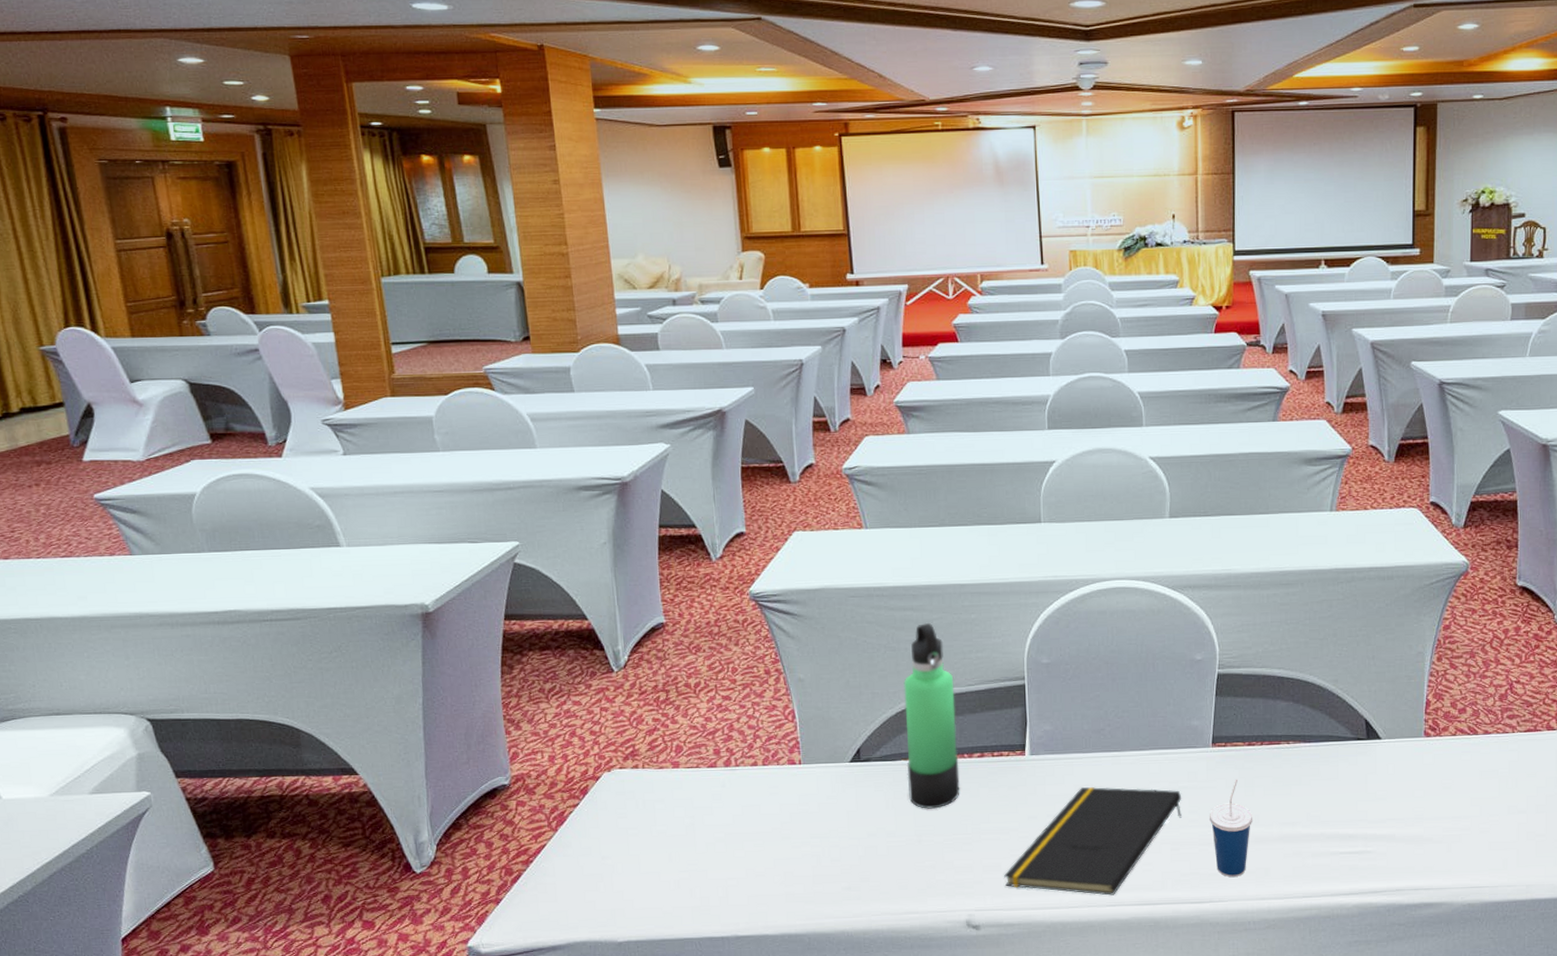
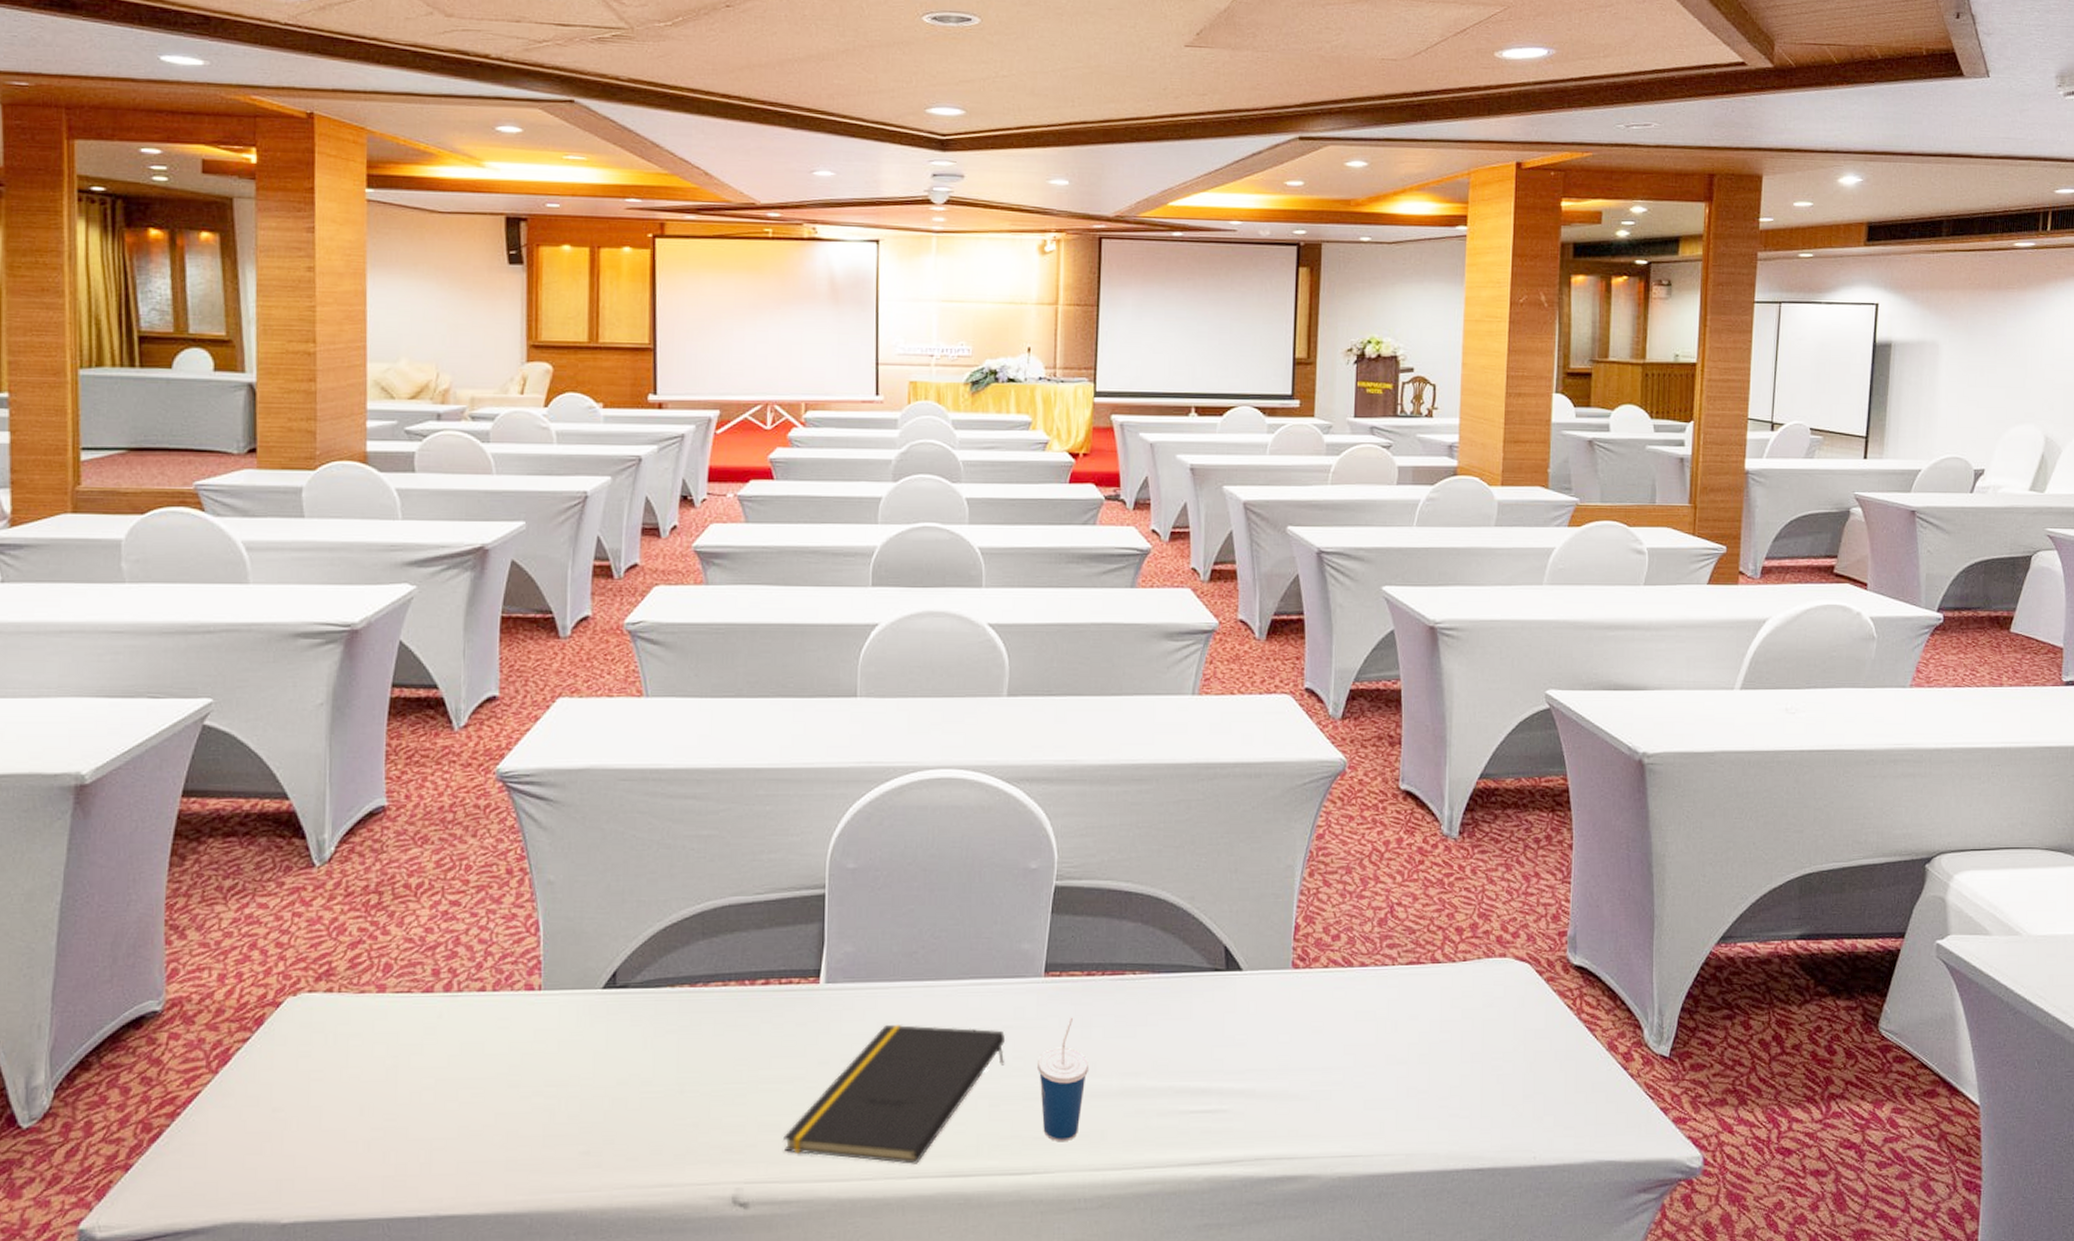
thermos bottle: present [903,622,960,809] -> none [672,814,739,1050]

